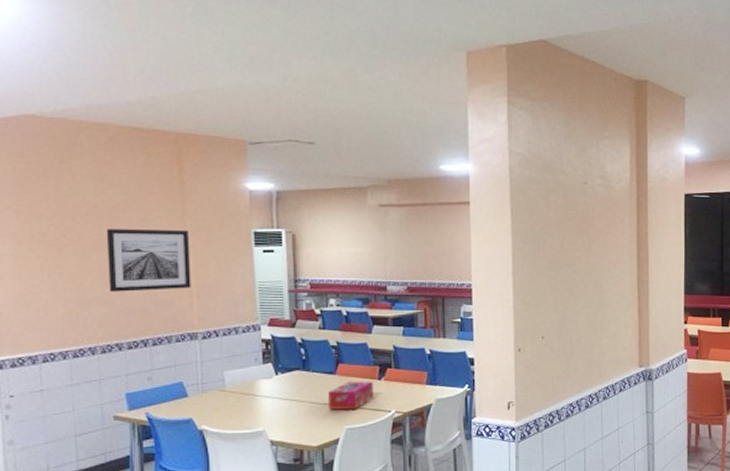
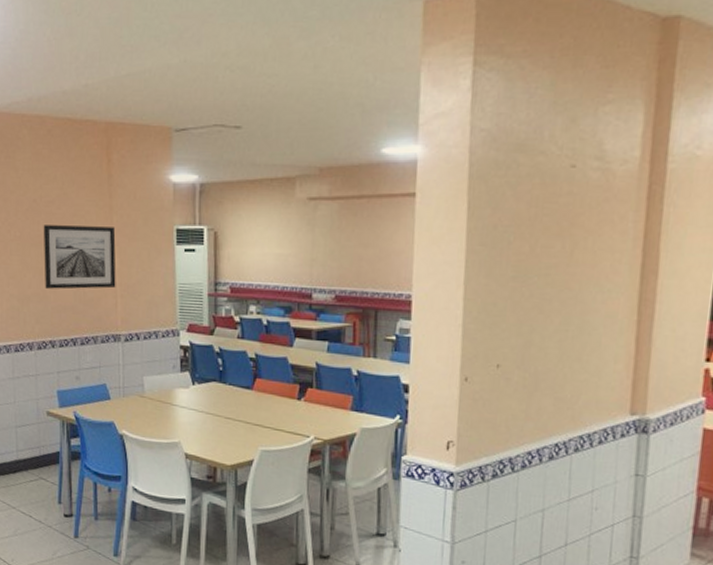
tissue box: present [327,381,374,410] -> none [243,398,292,430]

